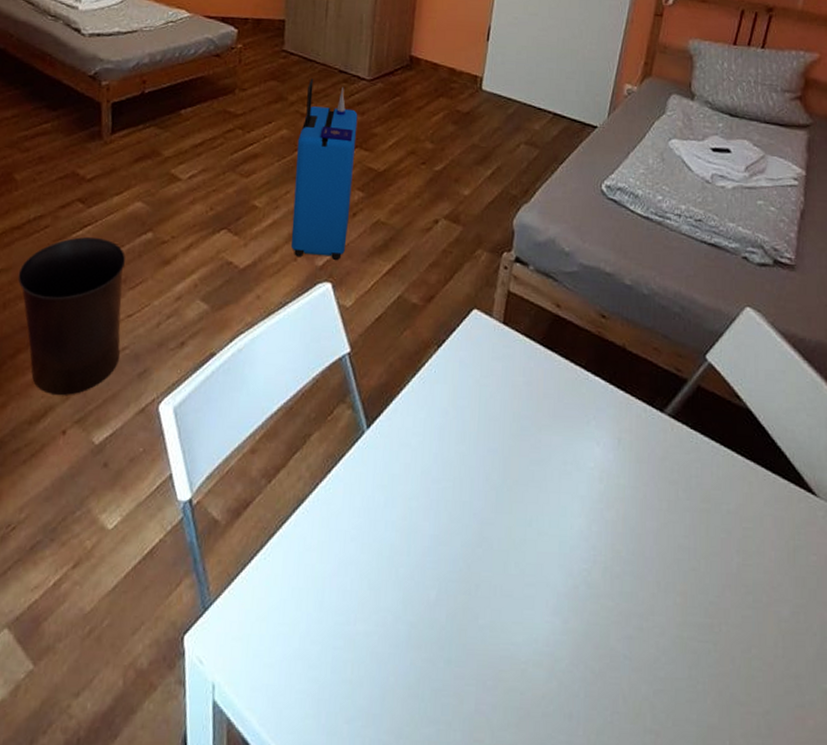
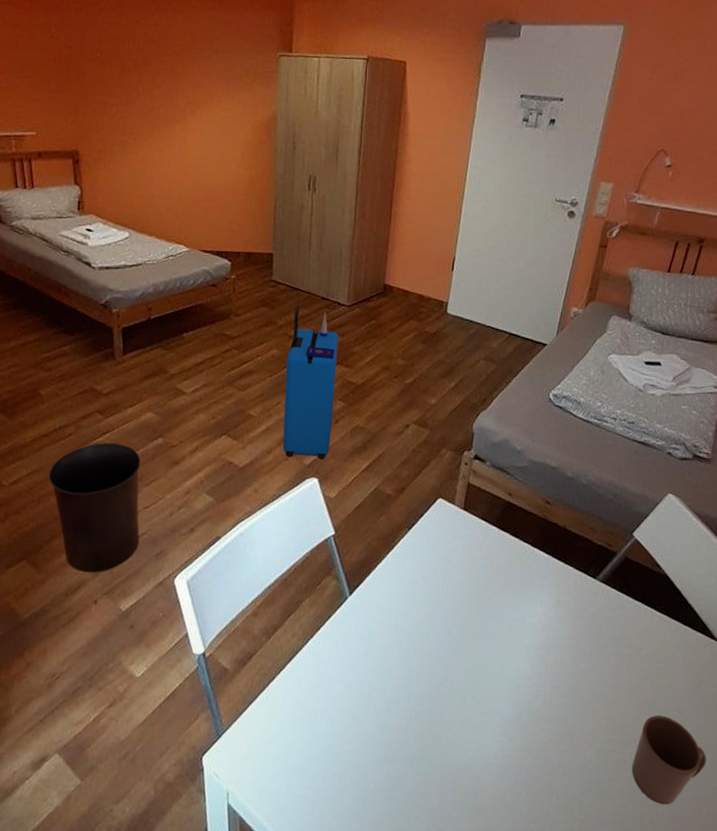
mug: none [716,591,810,712] -> present [632,715,707,804]

